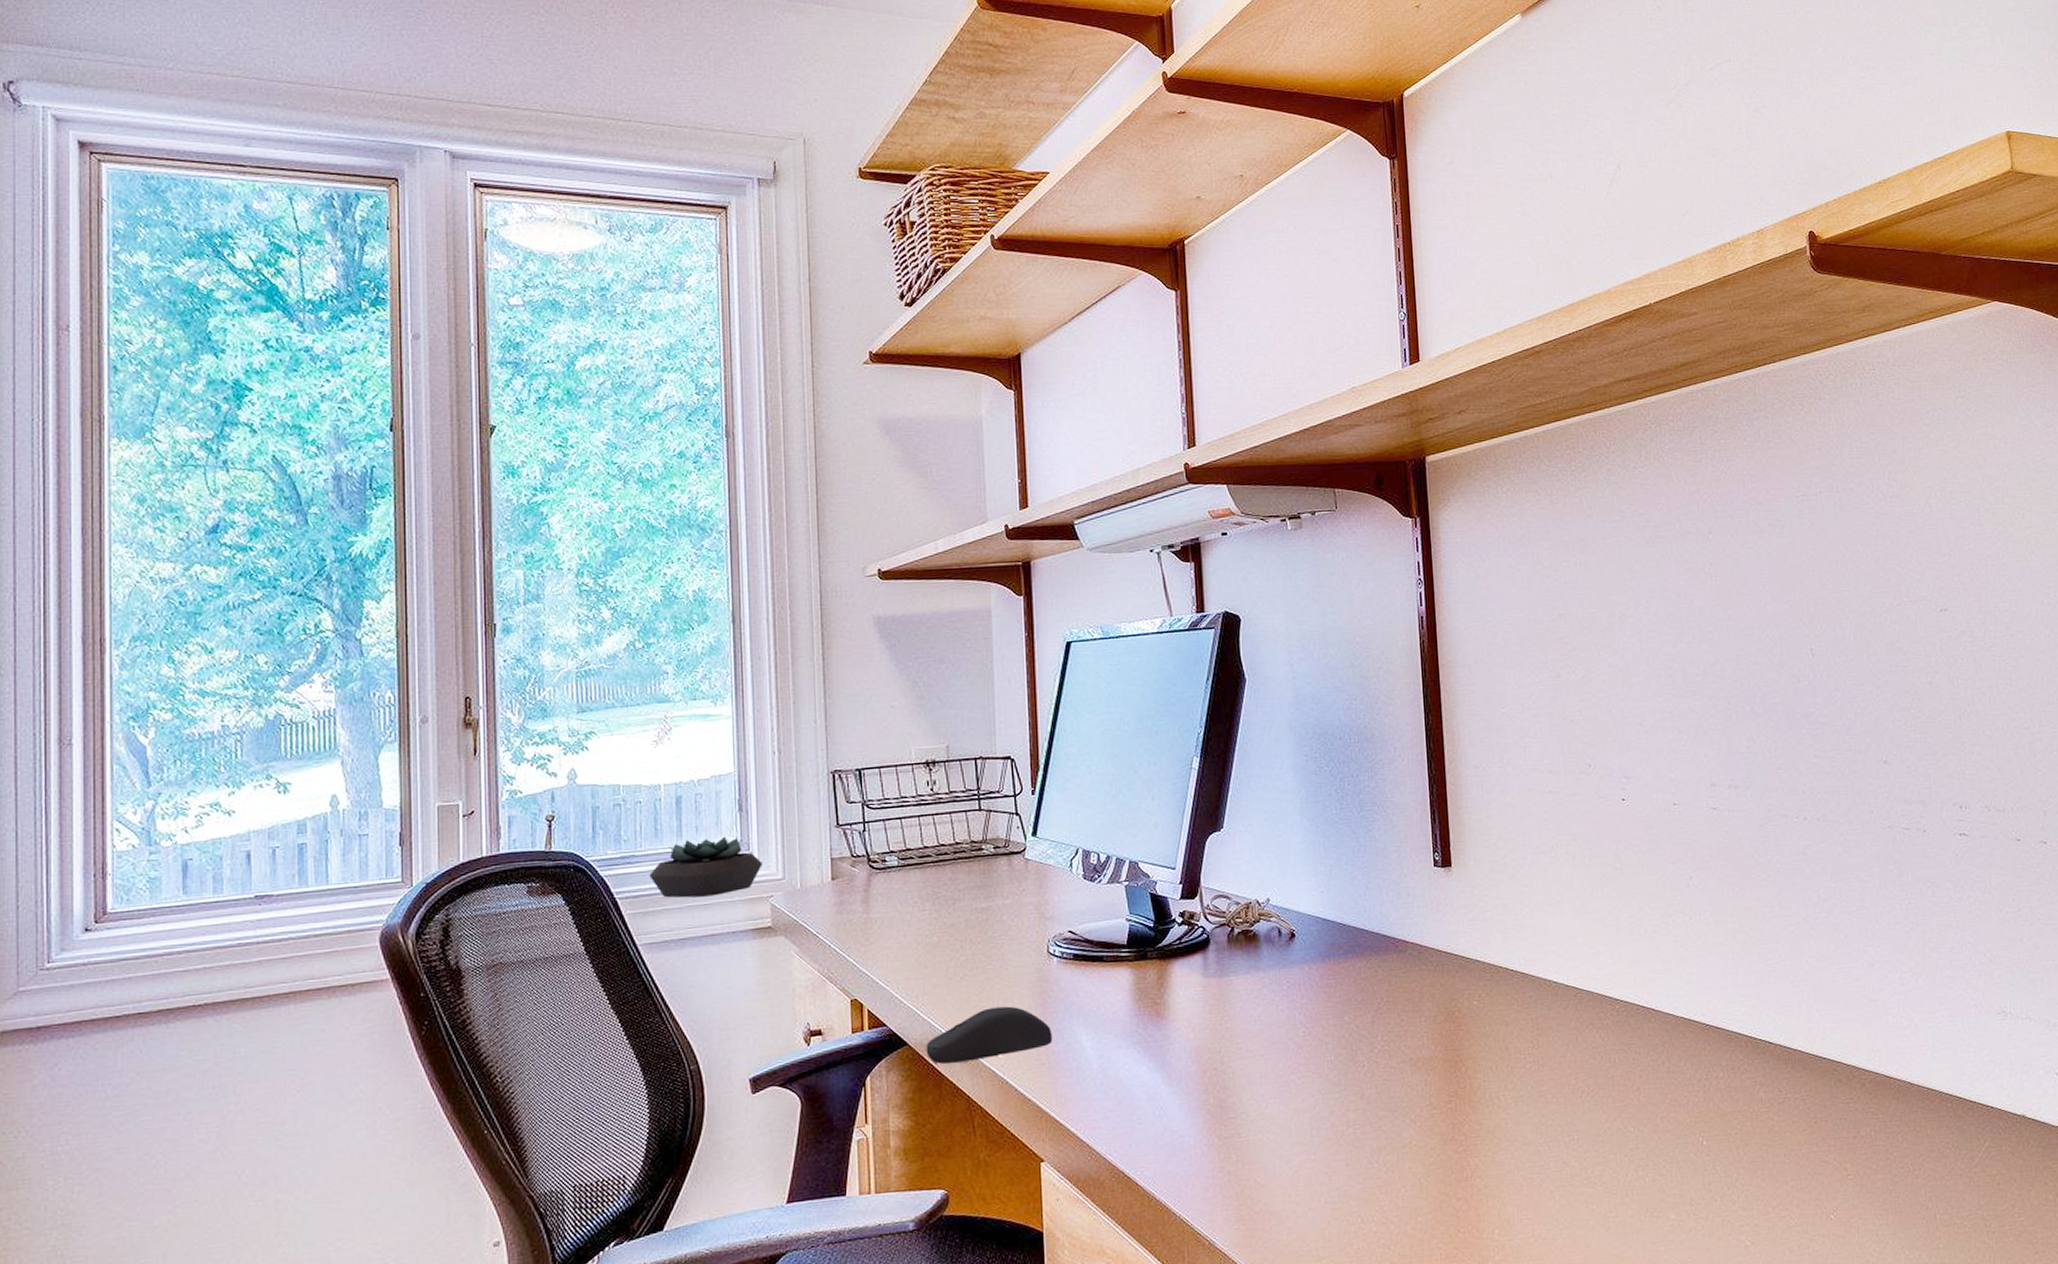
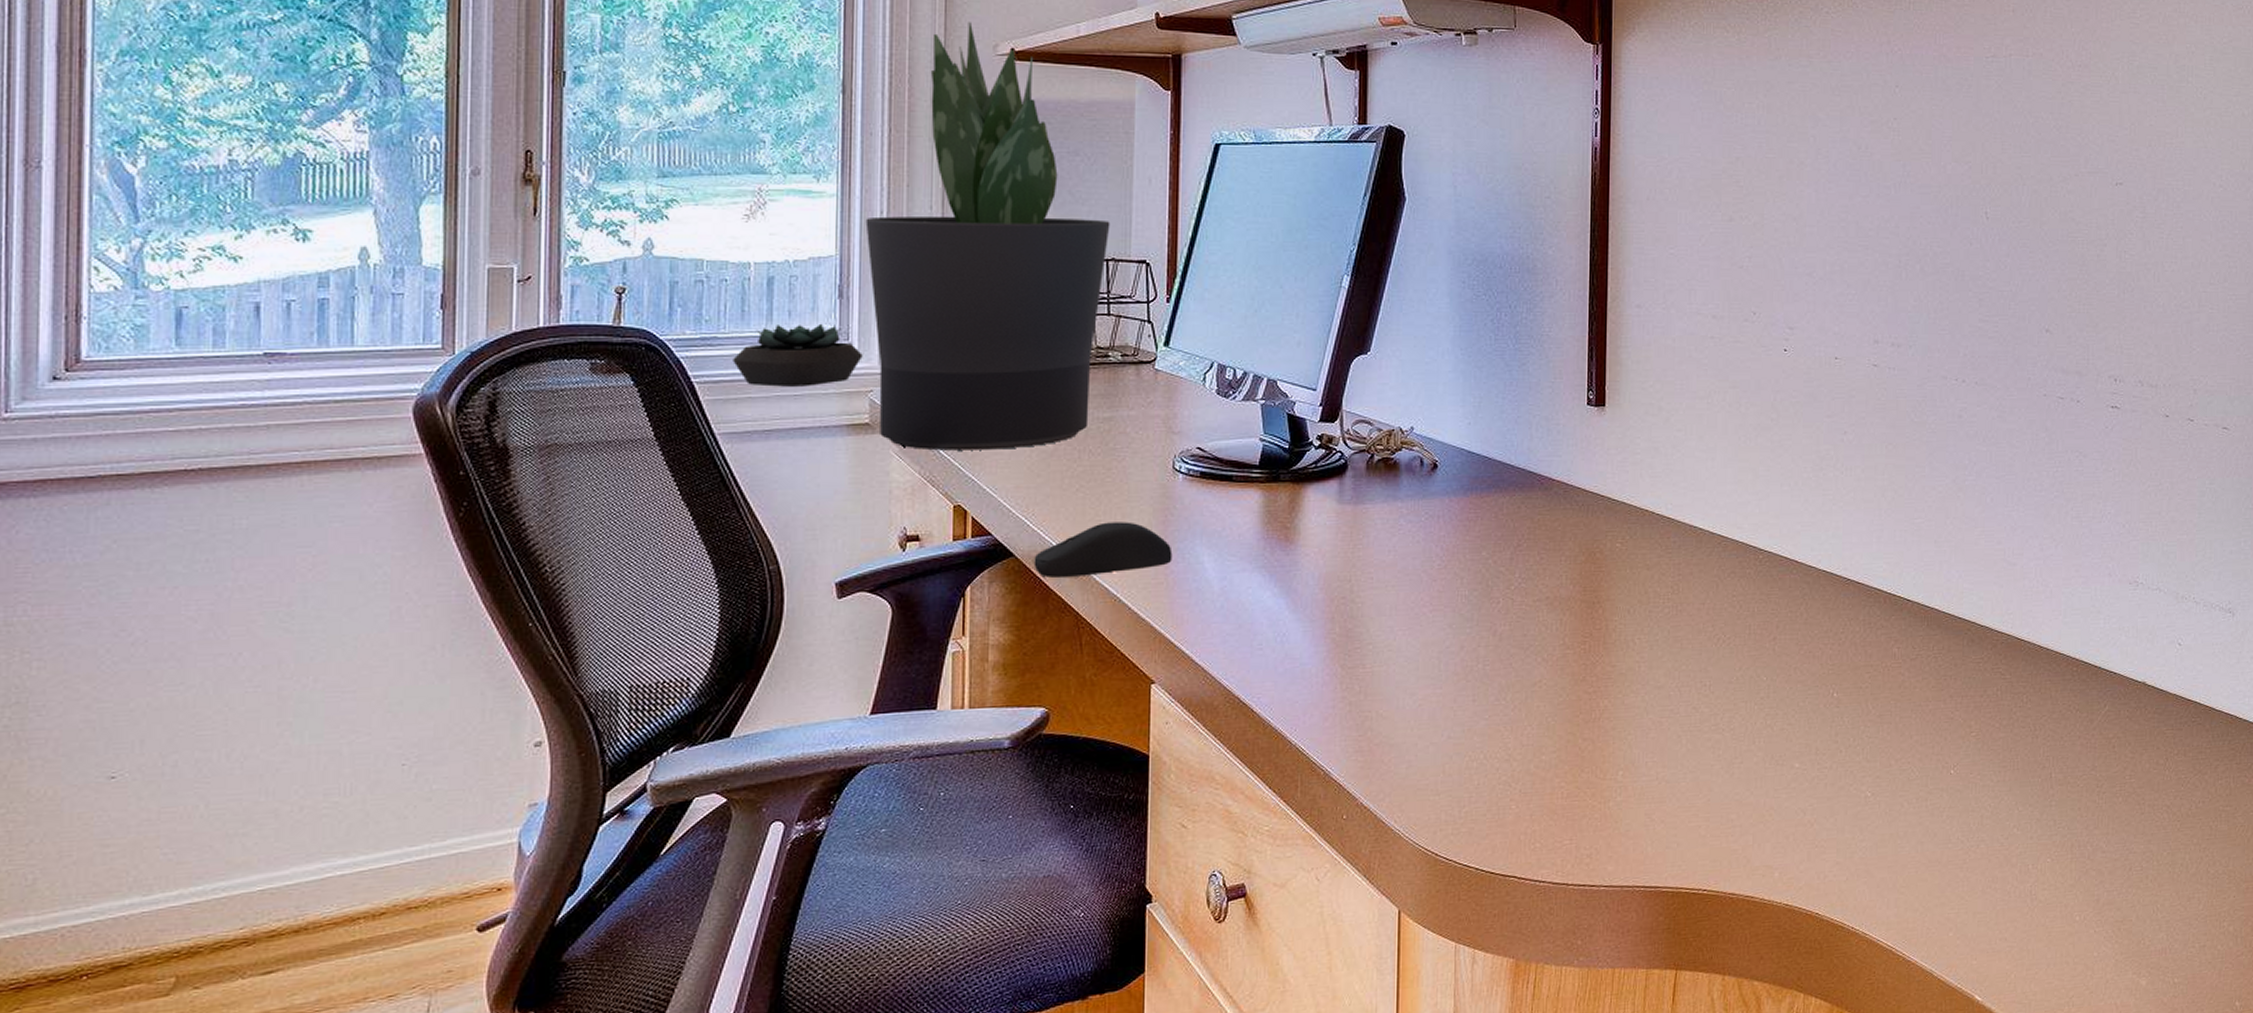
planter: none [758,548,976,949] -> present [865,22,1110,451]

